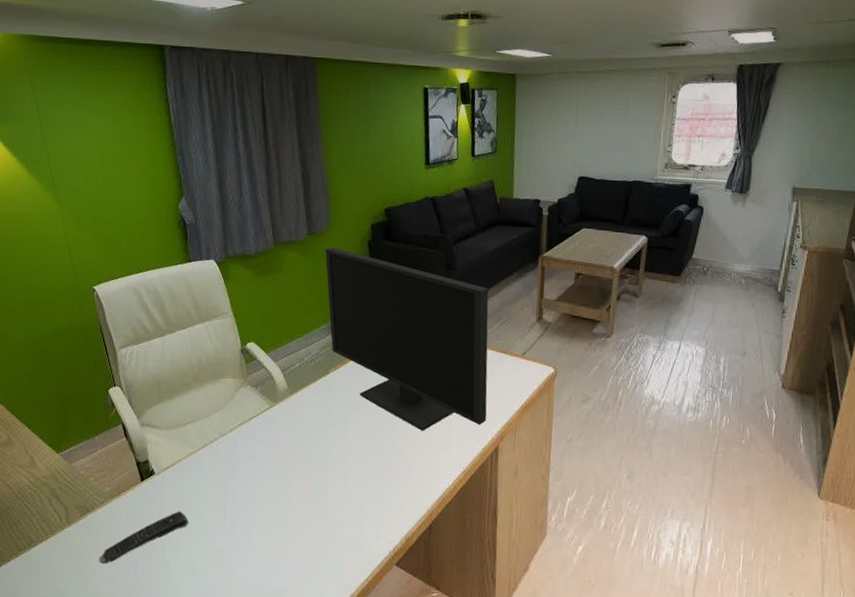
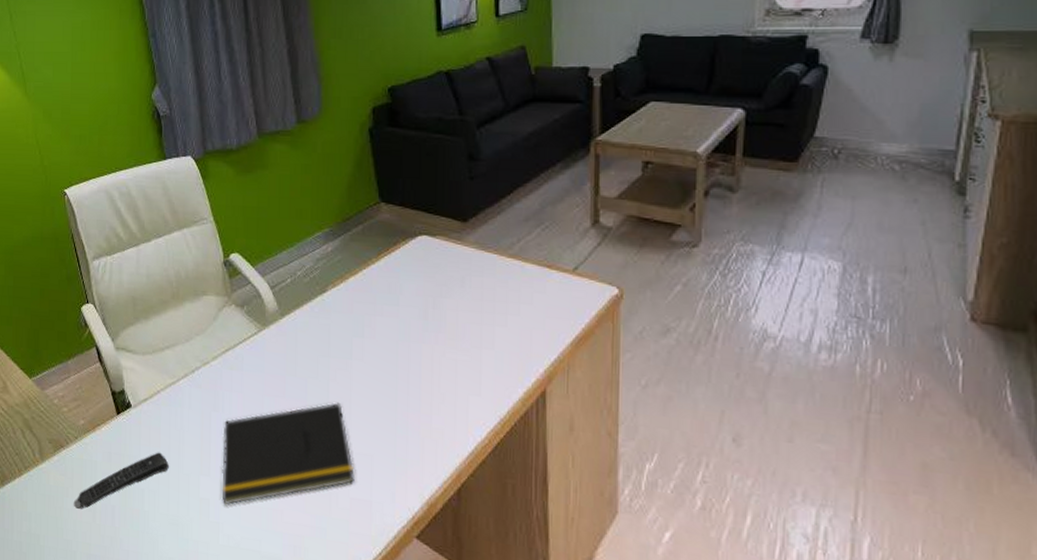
notepad: none [235,463,348,551] -> present [221,402,354,506]
monitor: present [325,247,489,431] -> none [317,137,529,367]

